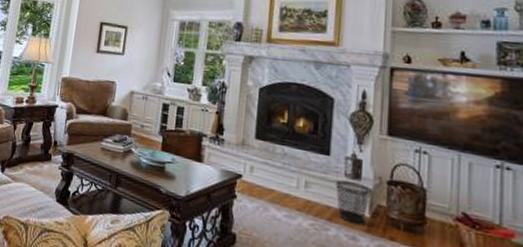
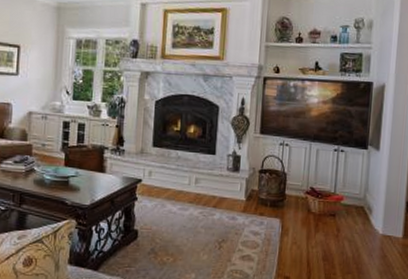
wastebasket: present [335,180,371,225] -> none [220,174,247,207]

